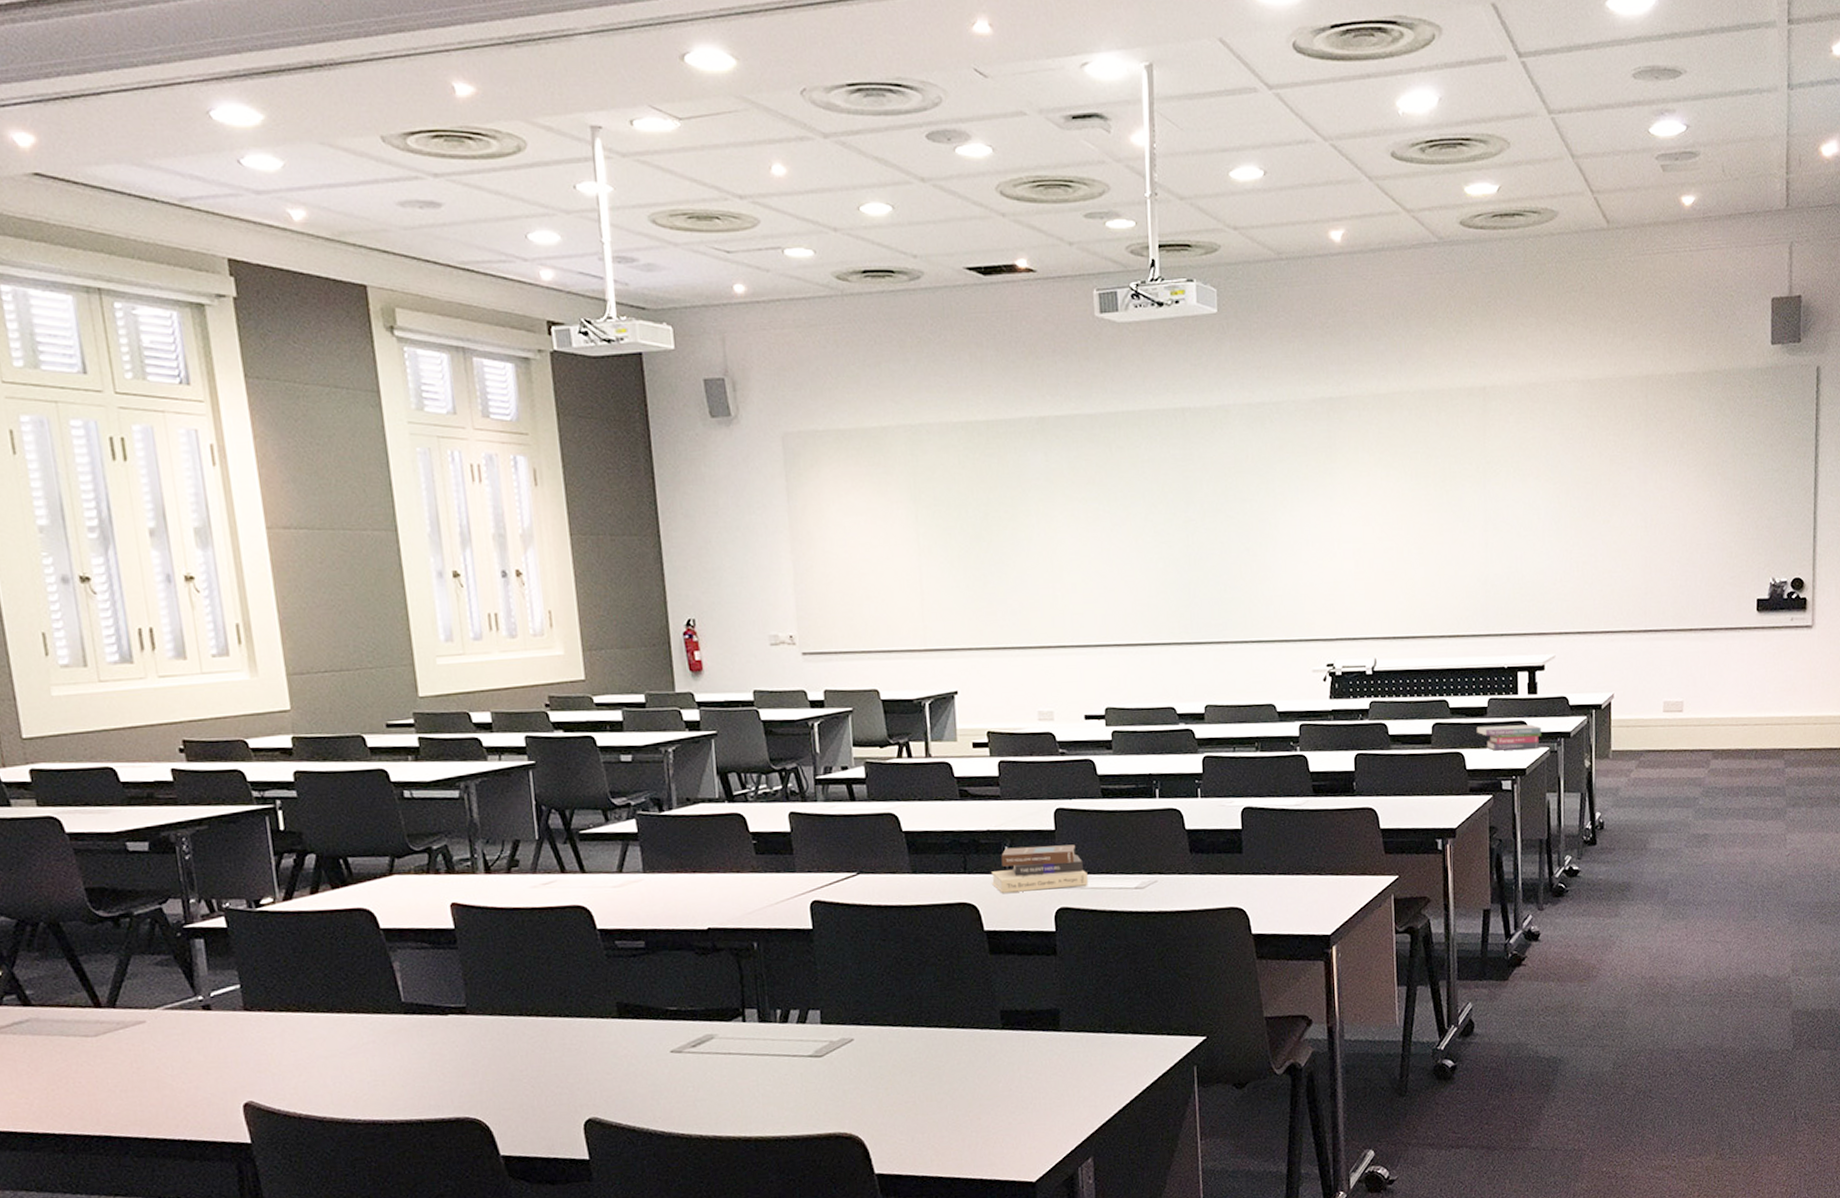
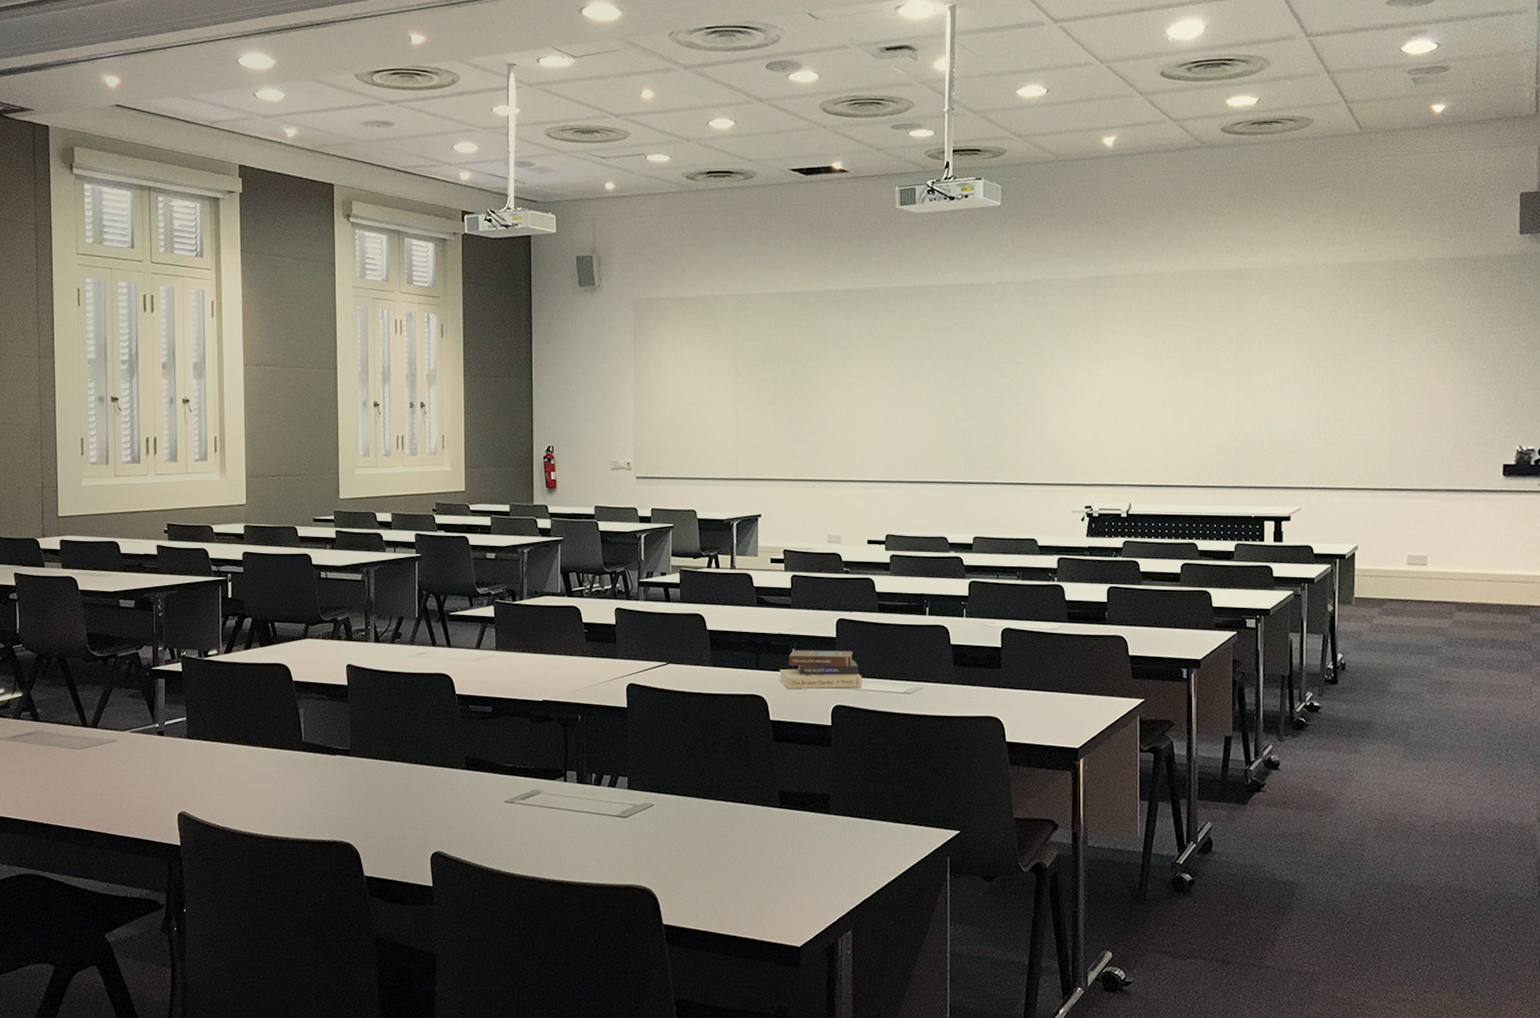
books: present [1476,724,1542,751] -> none [1223,568,1287,592]

